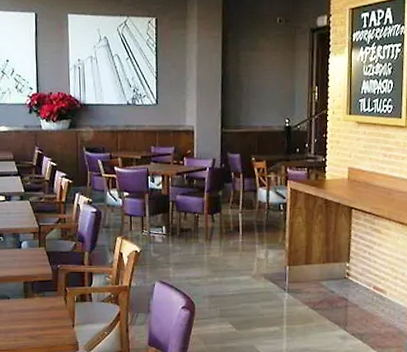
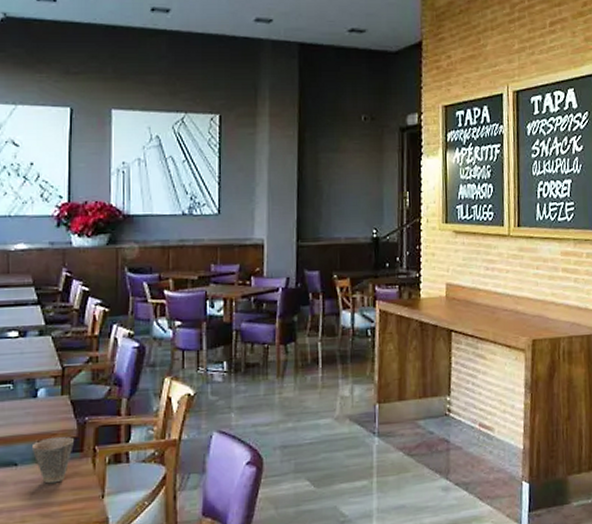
cup: none [20,278,50,314] -> present [33,436,74,484]

